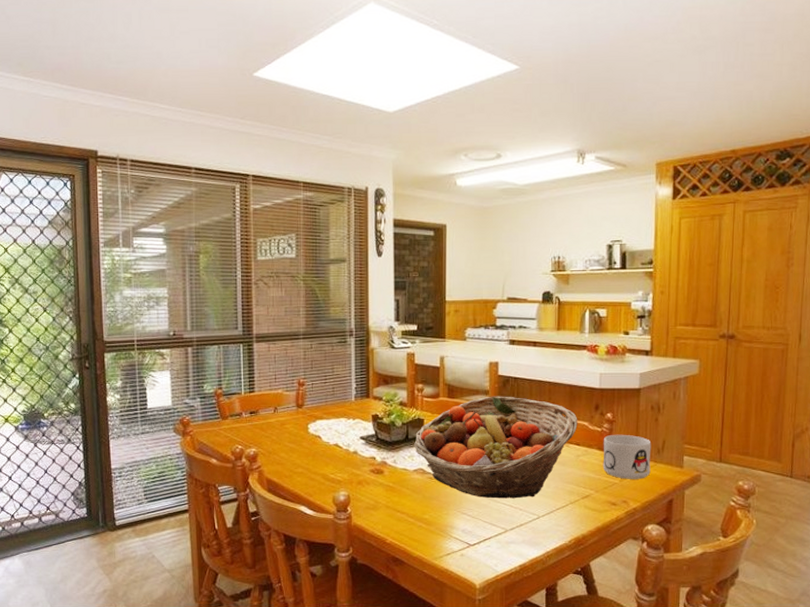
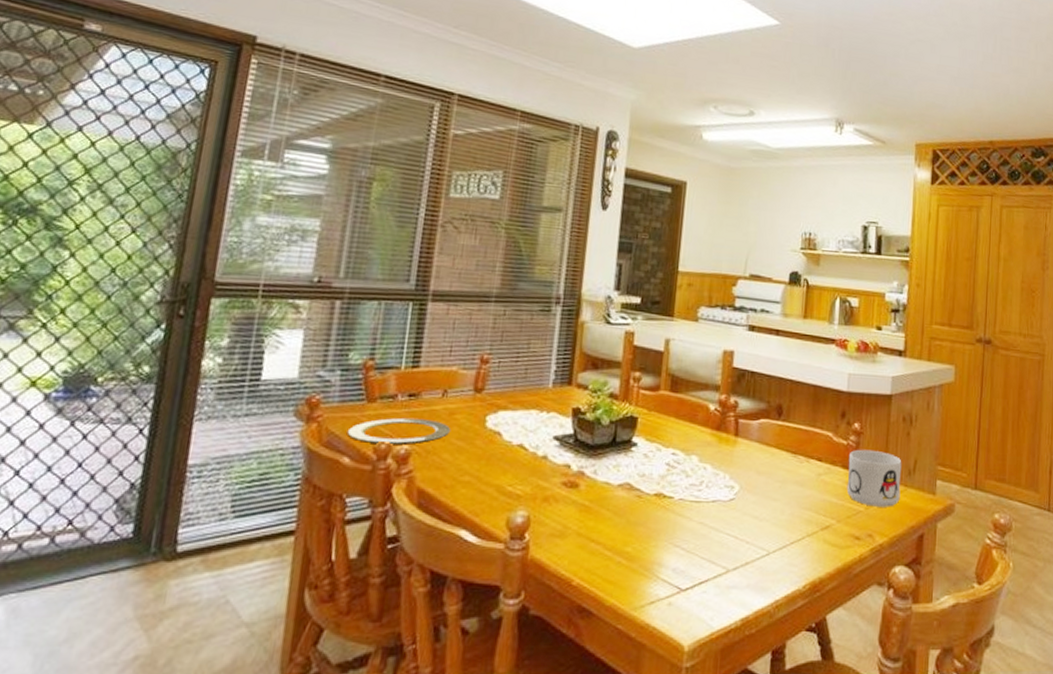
plate: none [211,429,284,448] -> present [347,417,451,444]
fruit basket: present [413,396,578,499] -> none [621,393,821,528]

